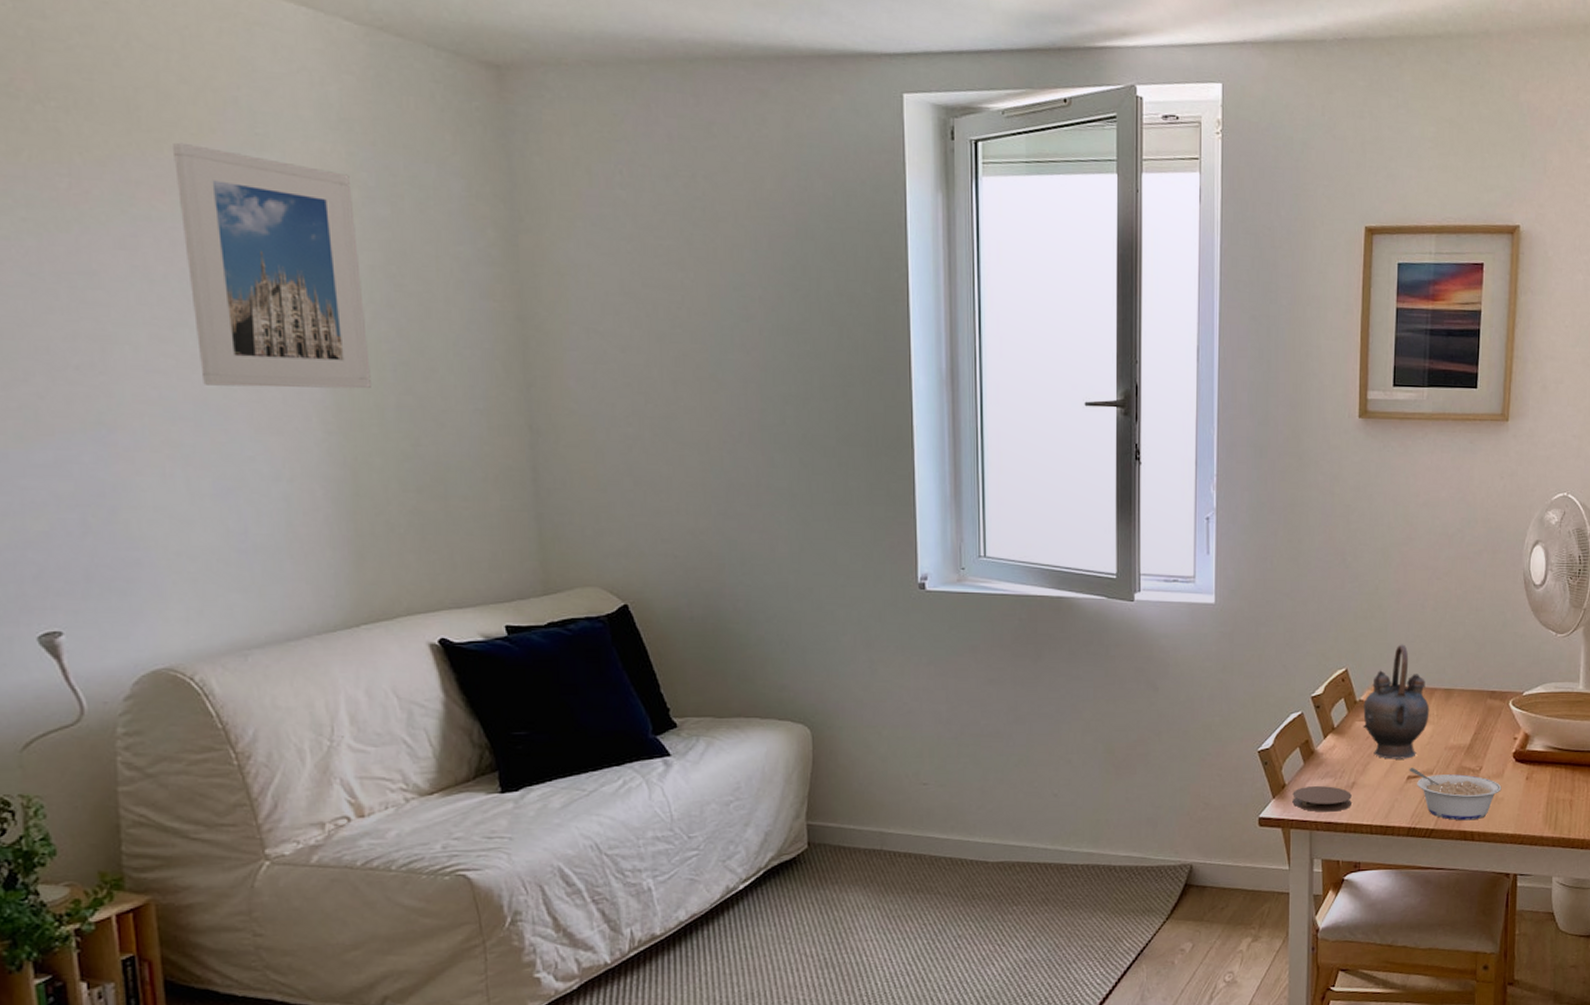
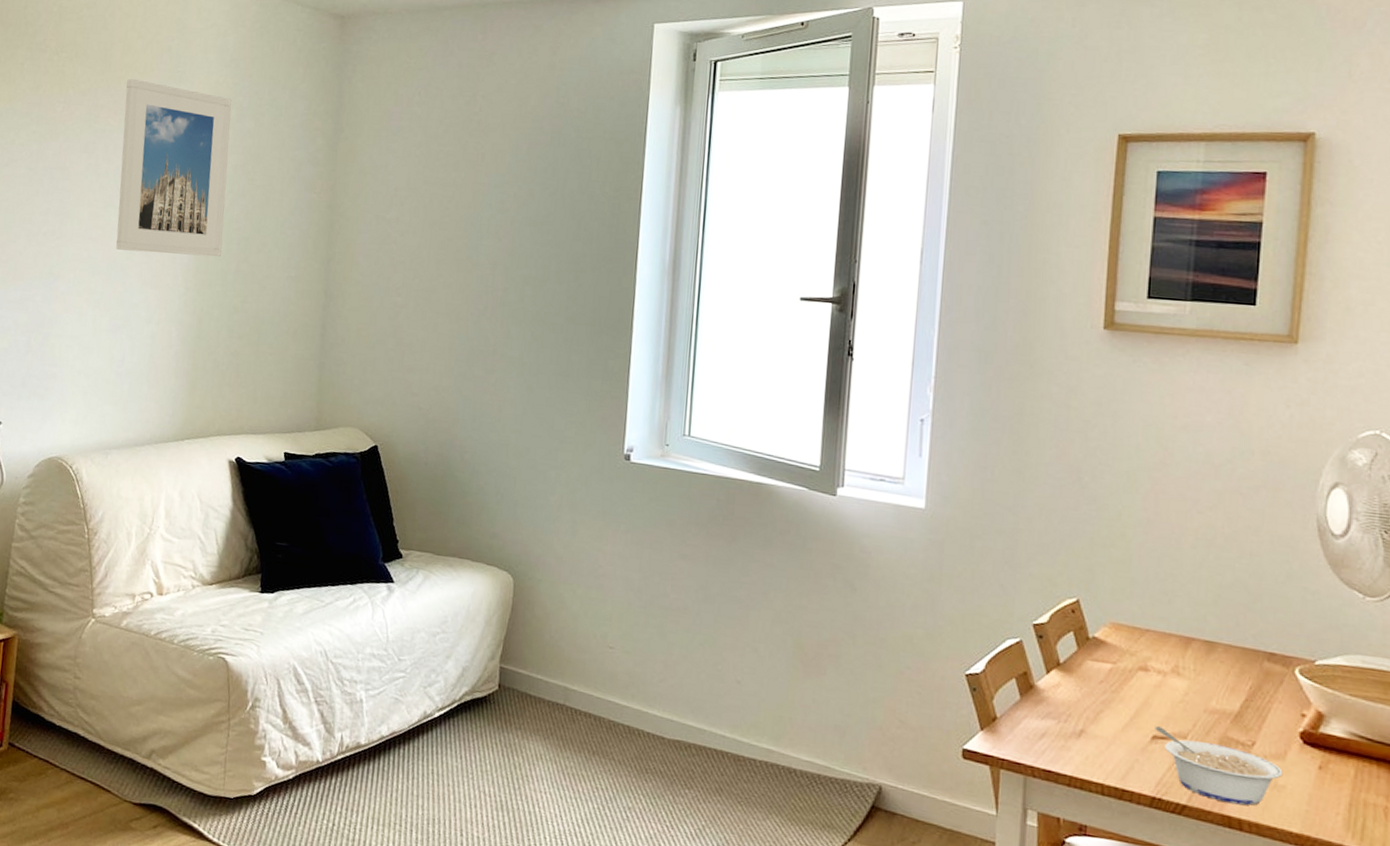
coaster: present [1292,786,1352,812] -> none [1004,723,1079,760]
teapot: present [1363,644,1430,760] -> none [1096,580,1185,715]

